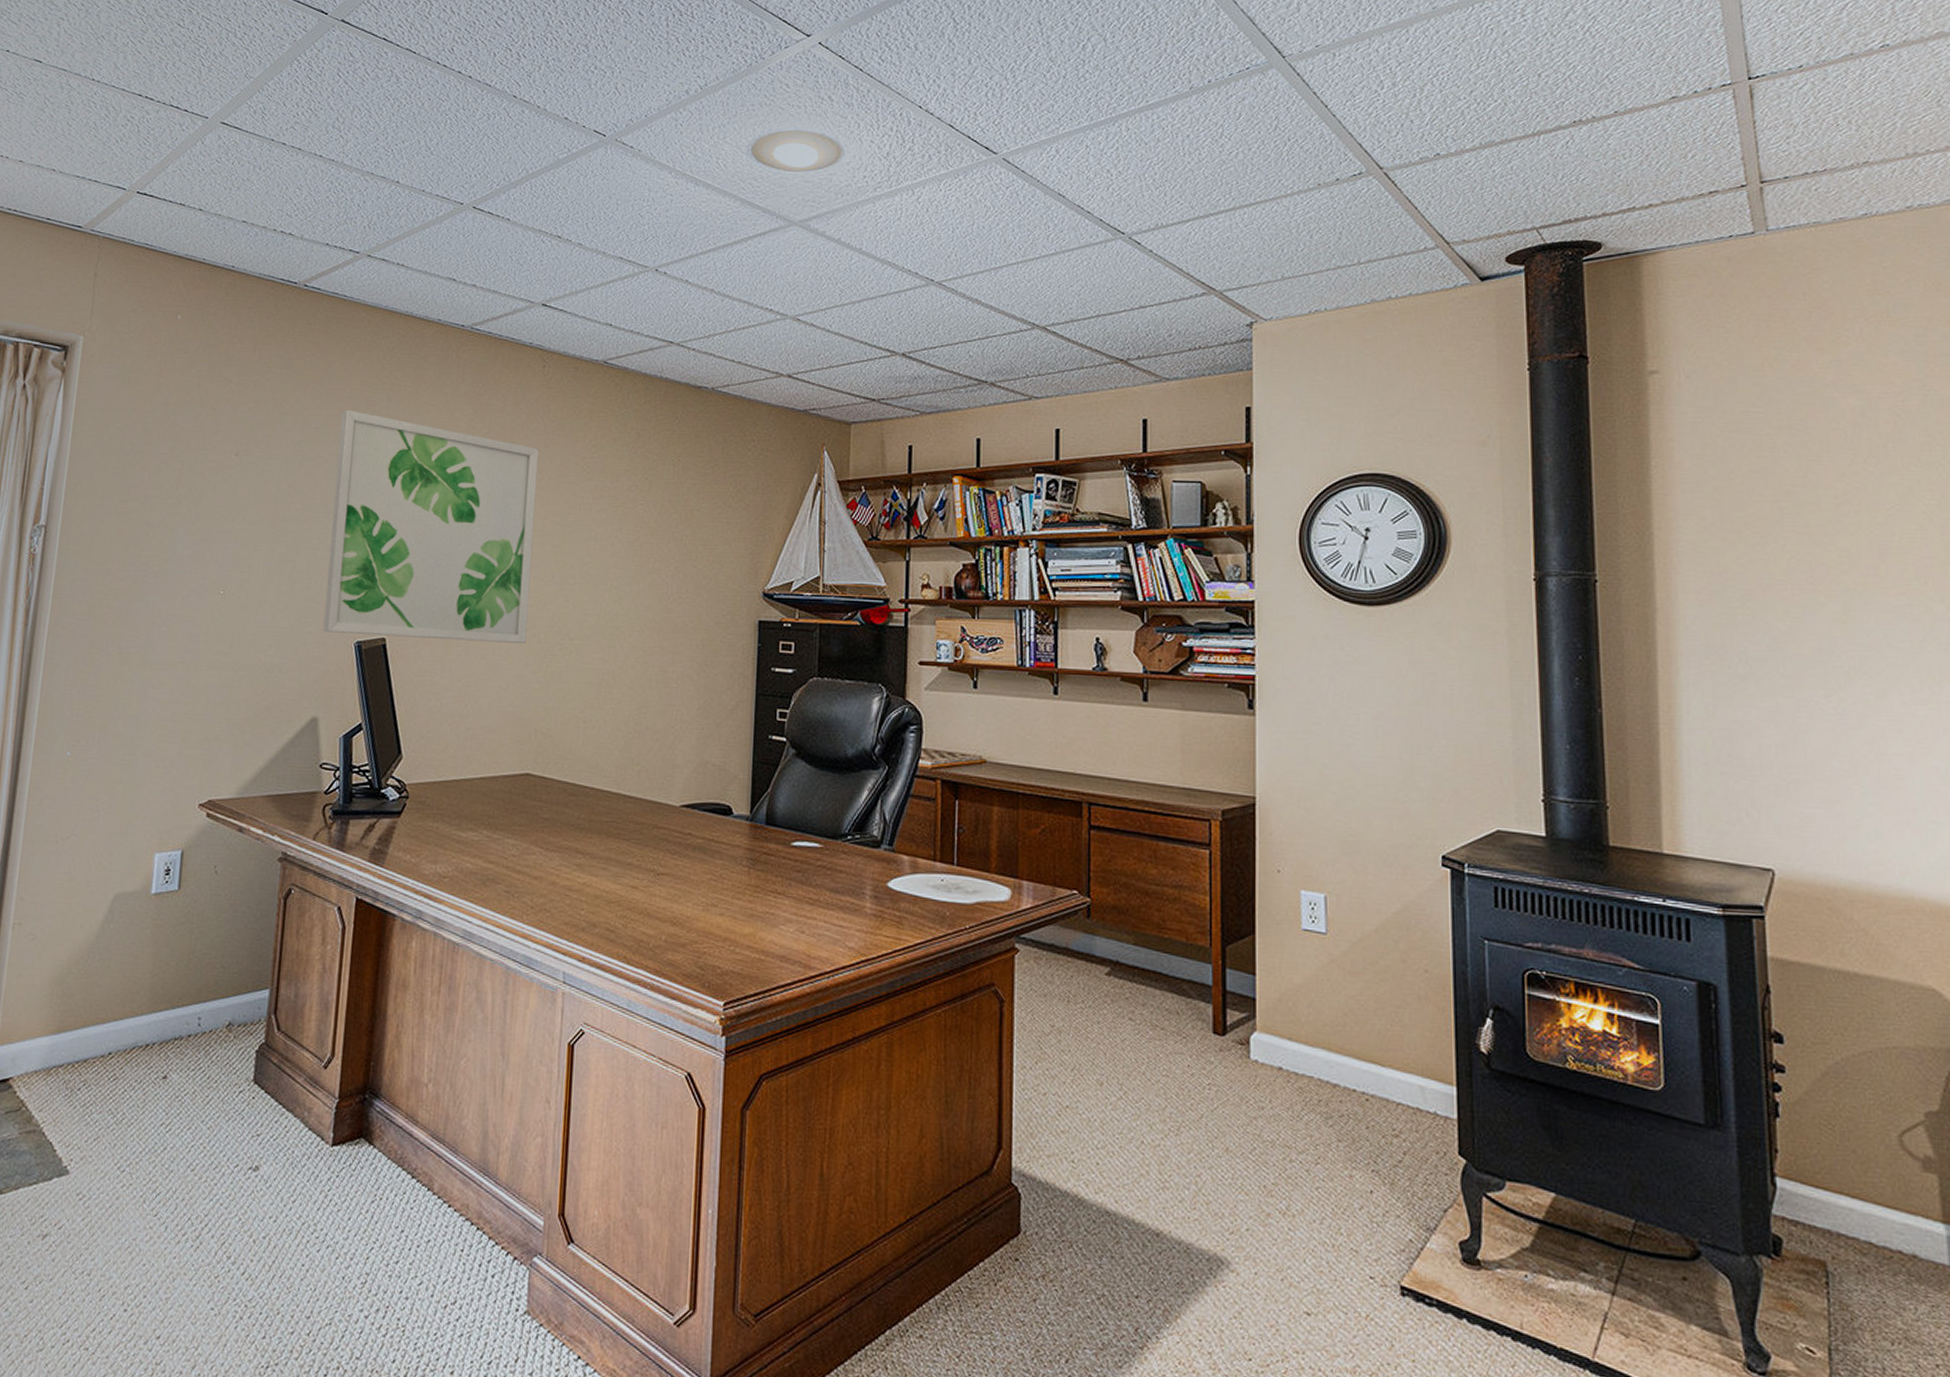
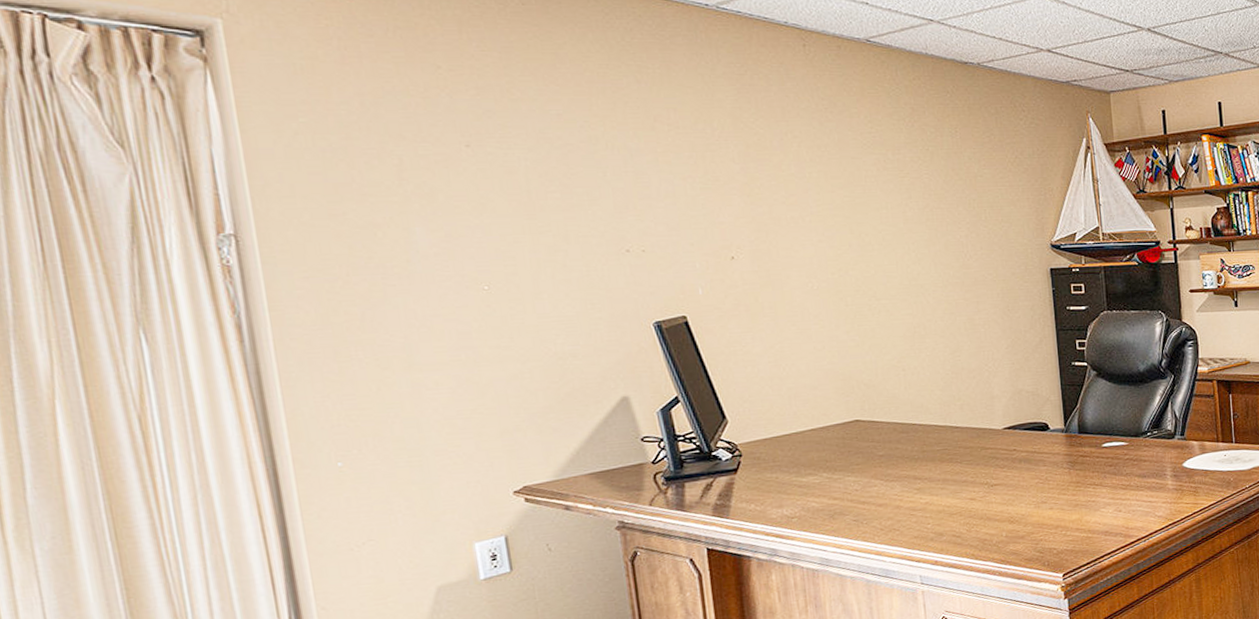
wall art: present [323,409,539,643] -> none [585,94,834,316]

